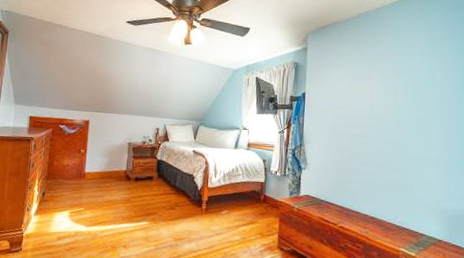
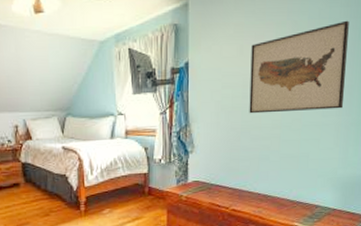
wall art: none [357,73,446,147] -> present [249,20,349,114]

